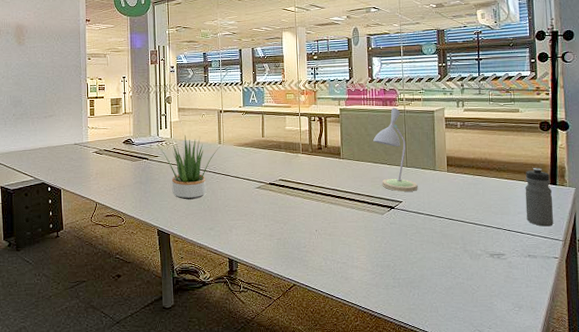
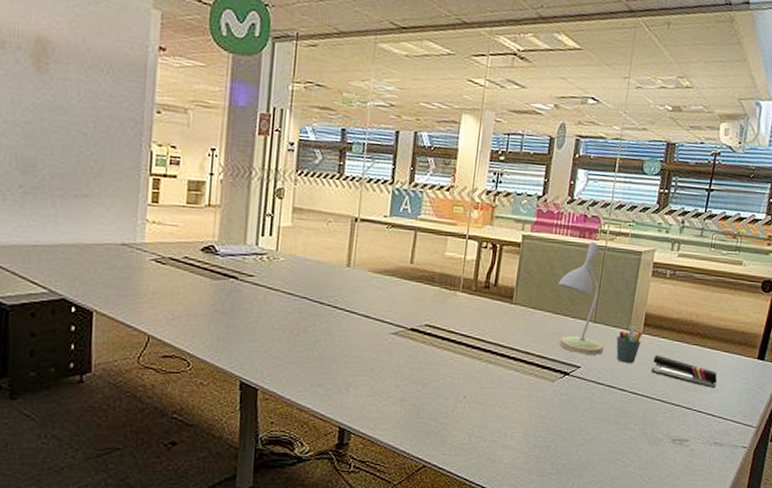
potted plant: present [157,135,220,200] -> none [254,248,348,343]
pen holder: none [427,165,448,196] -> present [616,323,644,363]
stapler: none [460,187,519,211] -> present [651,355,718,388]
water bottle: present [525,168,553,227] -> none [721,337,759,410]

